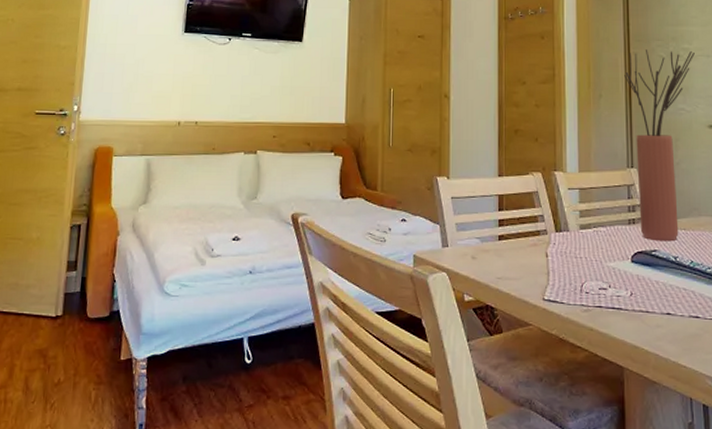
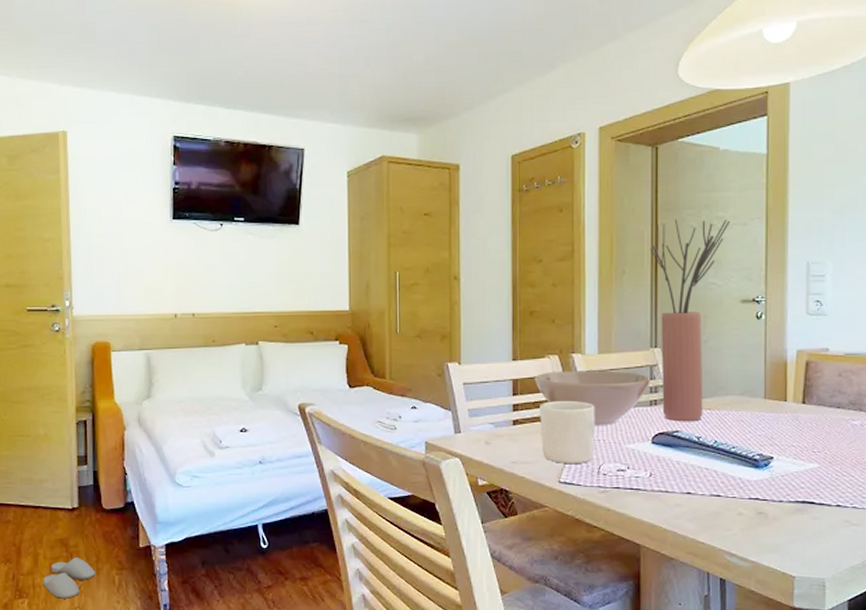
slippers: none [15,369,73,416] -> present [43,556,96,599]
bowl: none [519,188,628,243] -> present [534,370,650,425]
mug: none [524,217,577,281] -> present [540,401,595,463]

